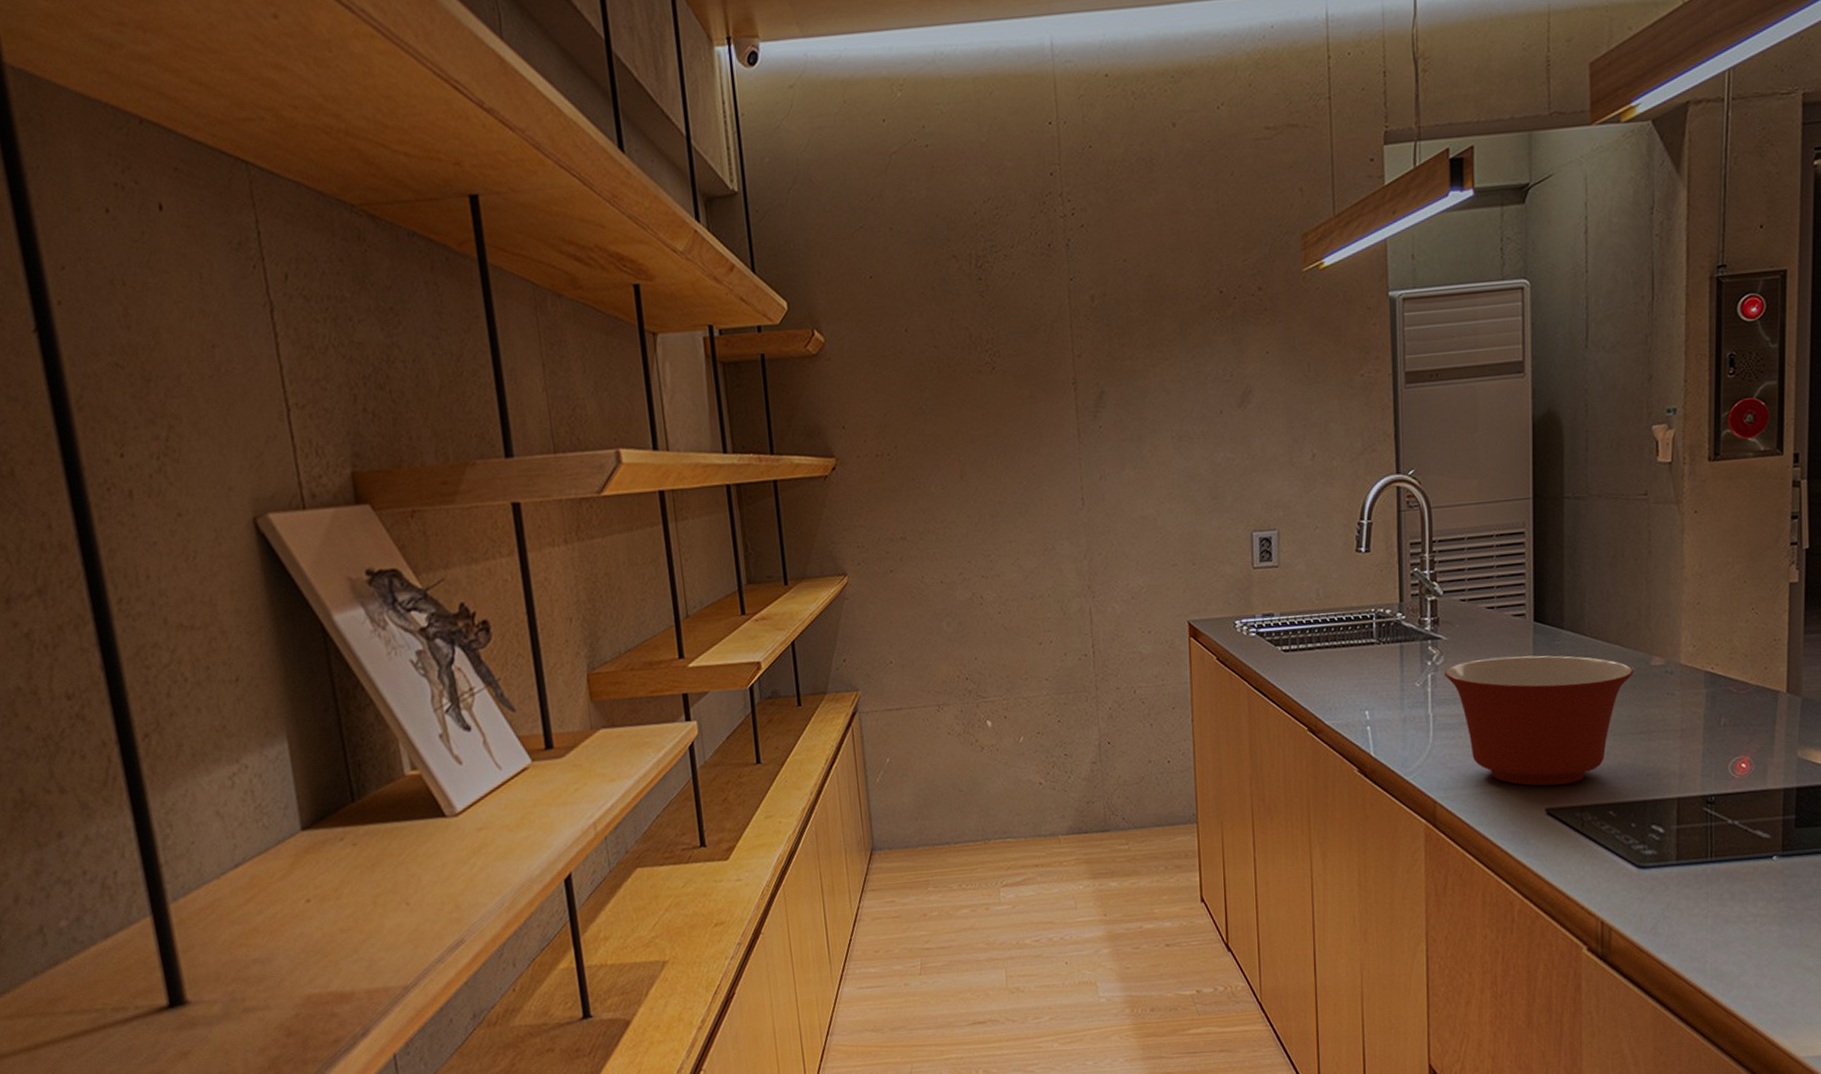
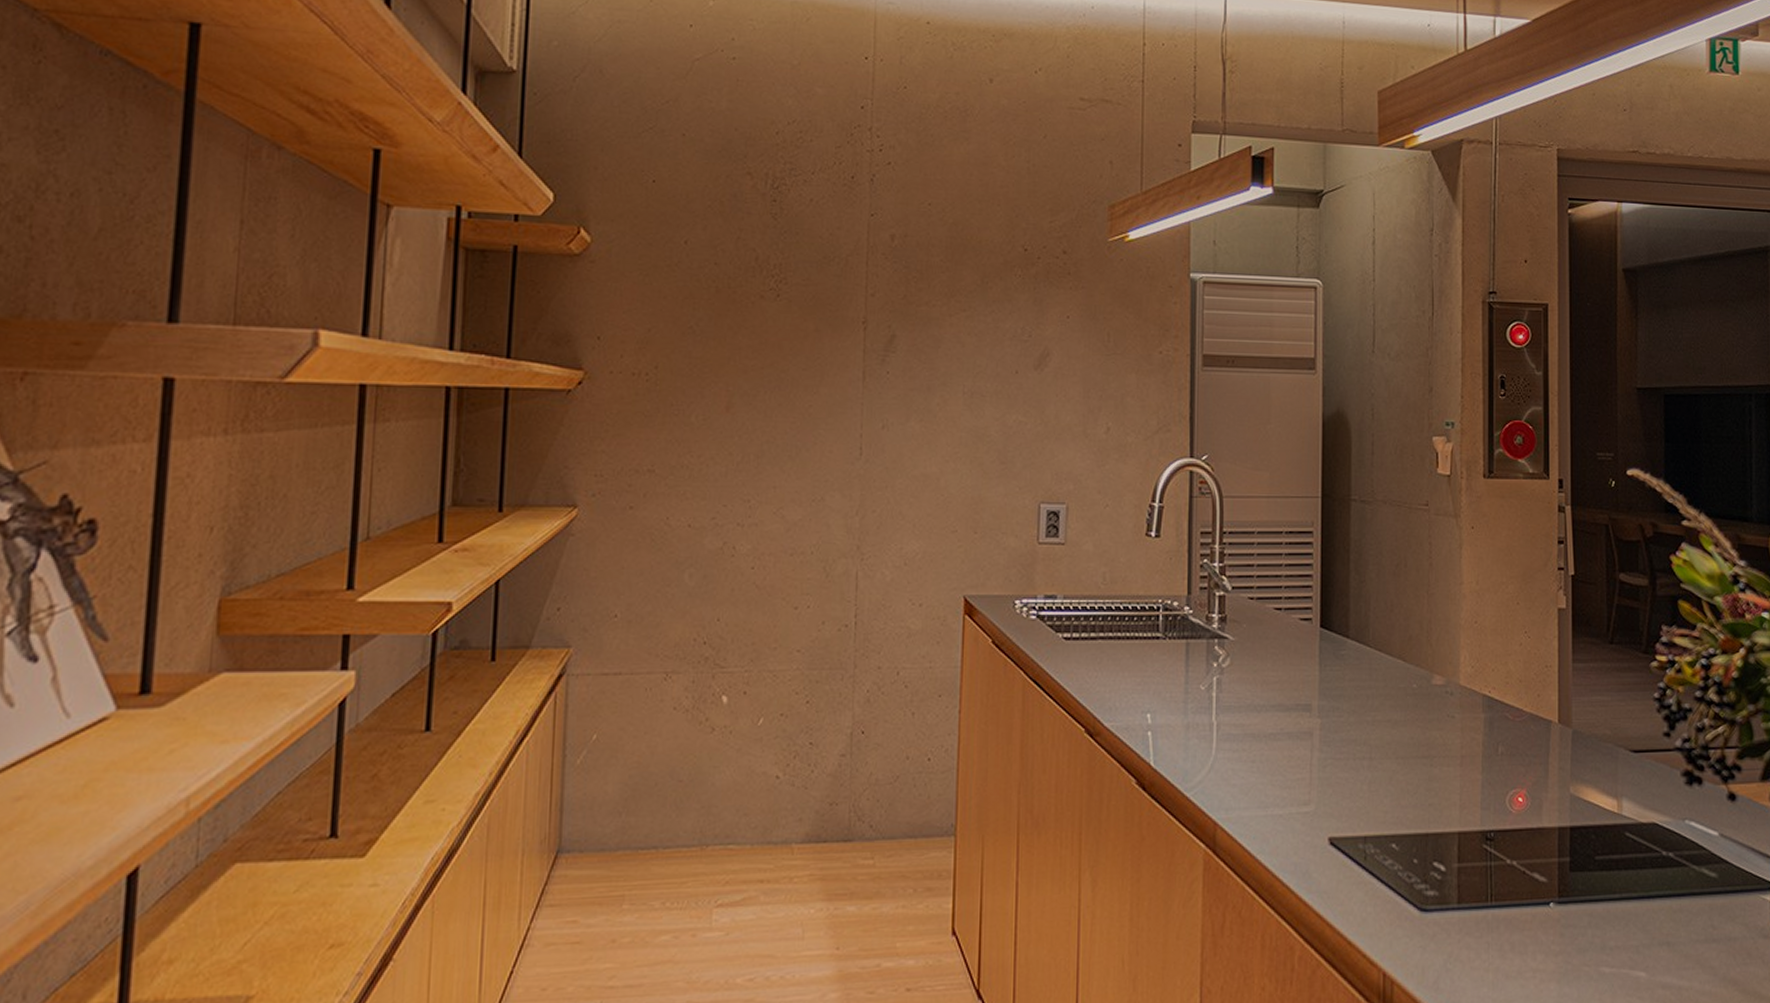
mixing bowl: present [1444,655,1634,786] -> none [1230,663,1417,812]

